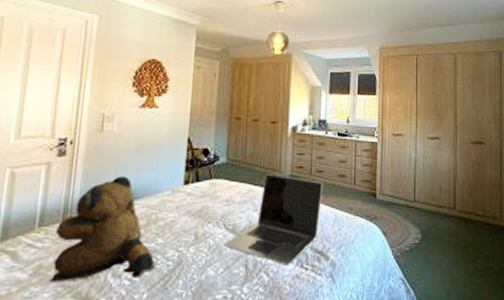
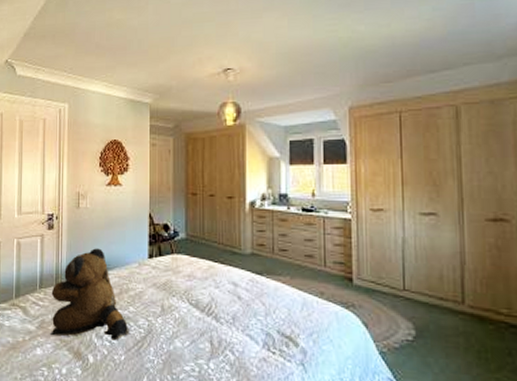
laptop: present [223,174,324,266] -> none [188,251,288,347]

